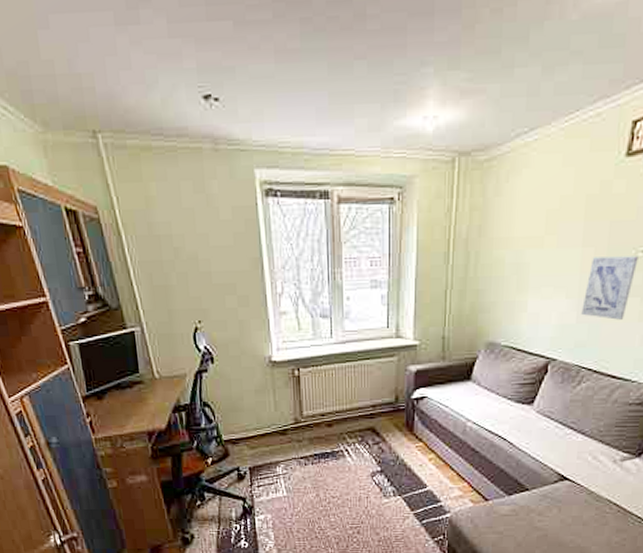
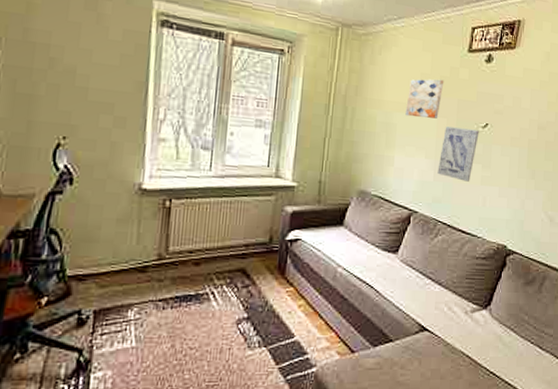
wall art: none [540,199,592,252] -> present [405,79,444,119]

